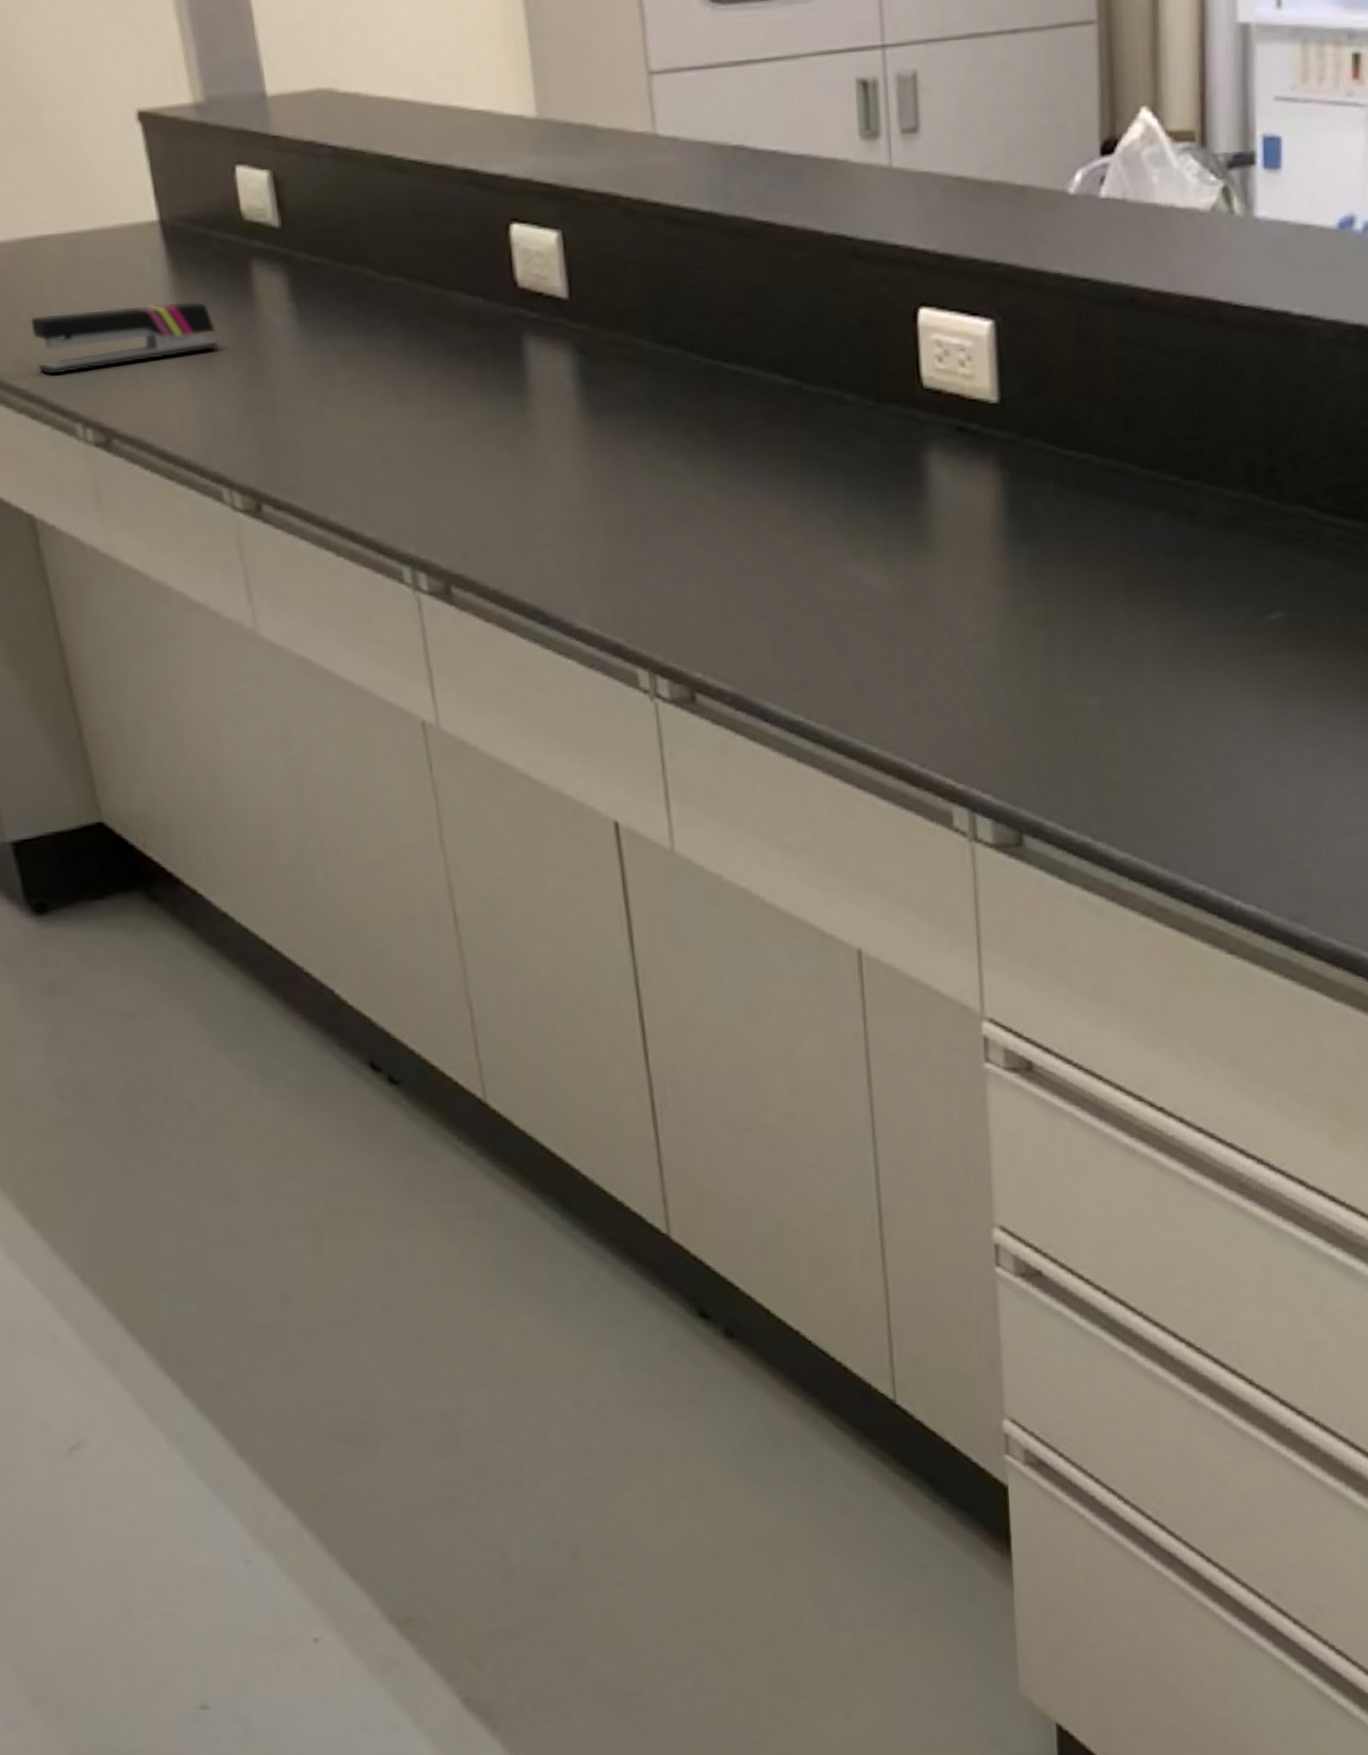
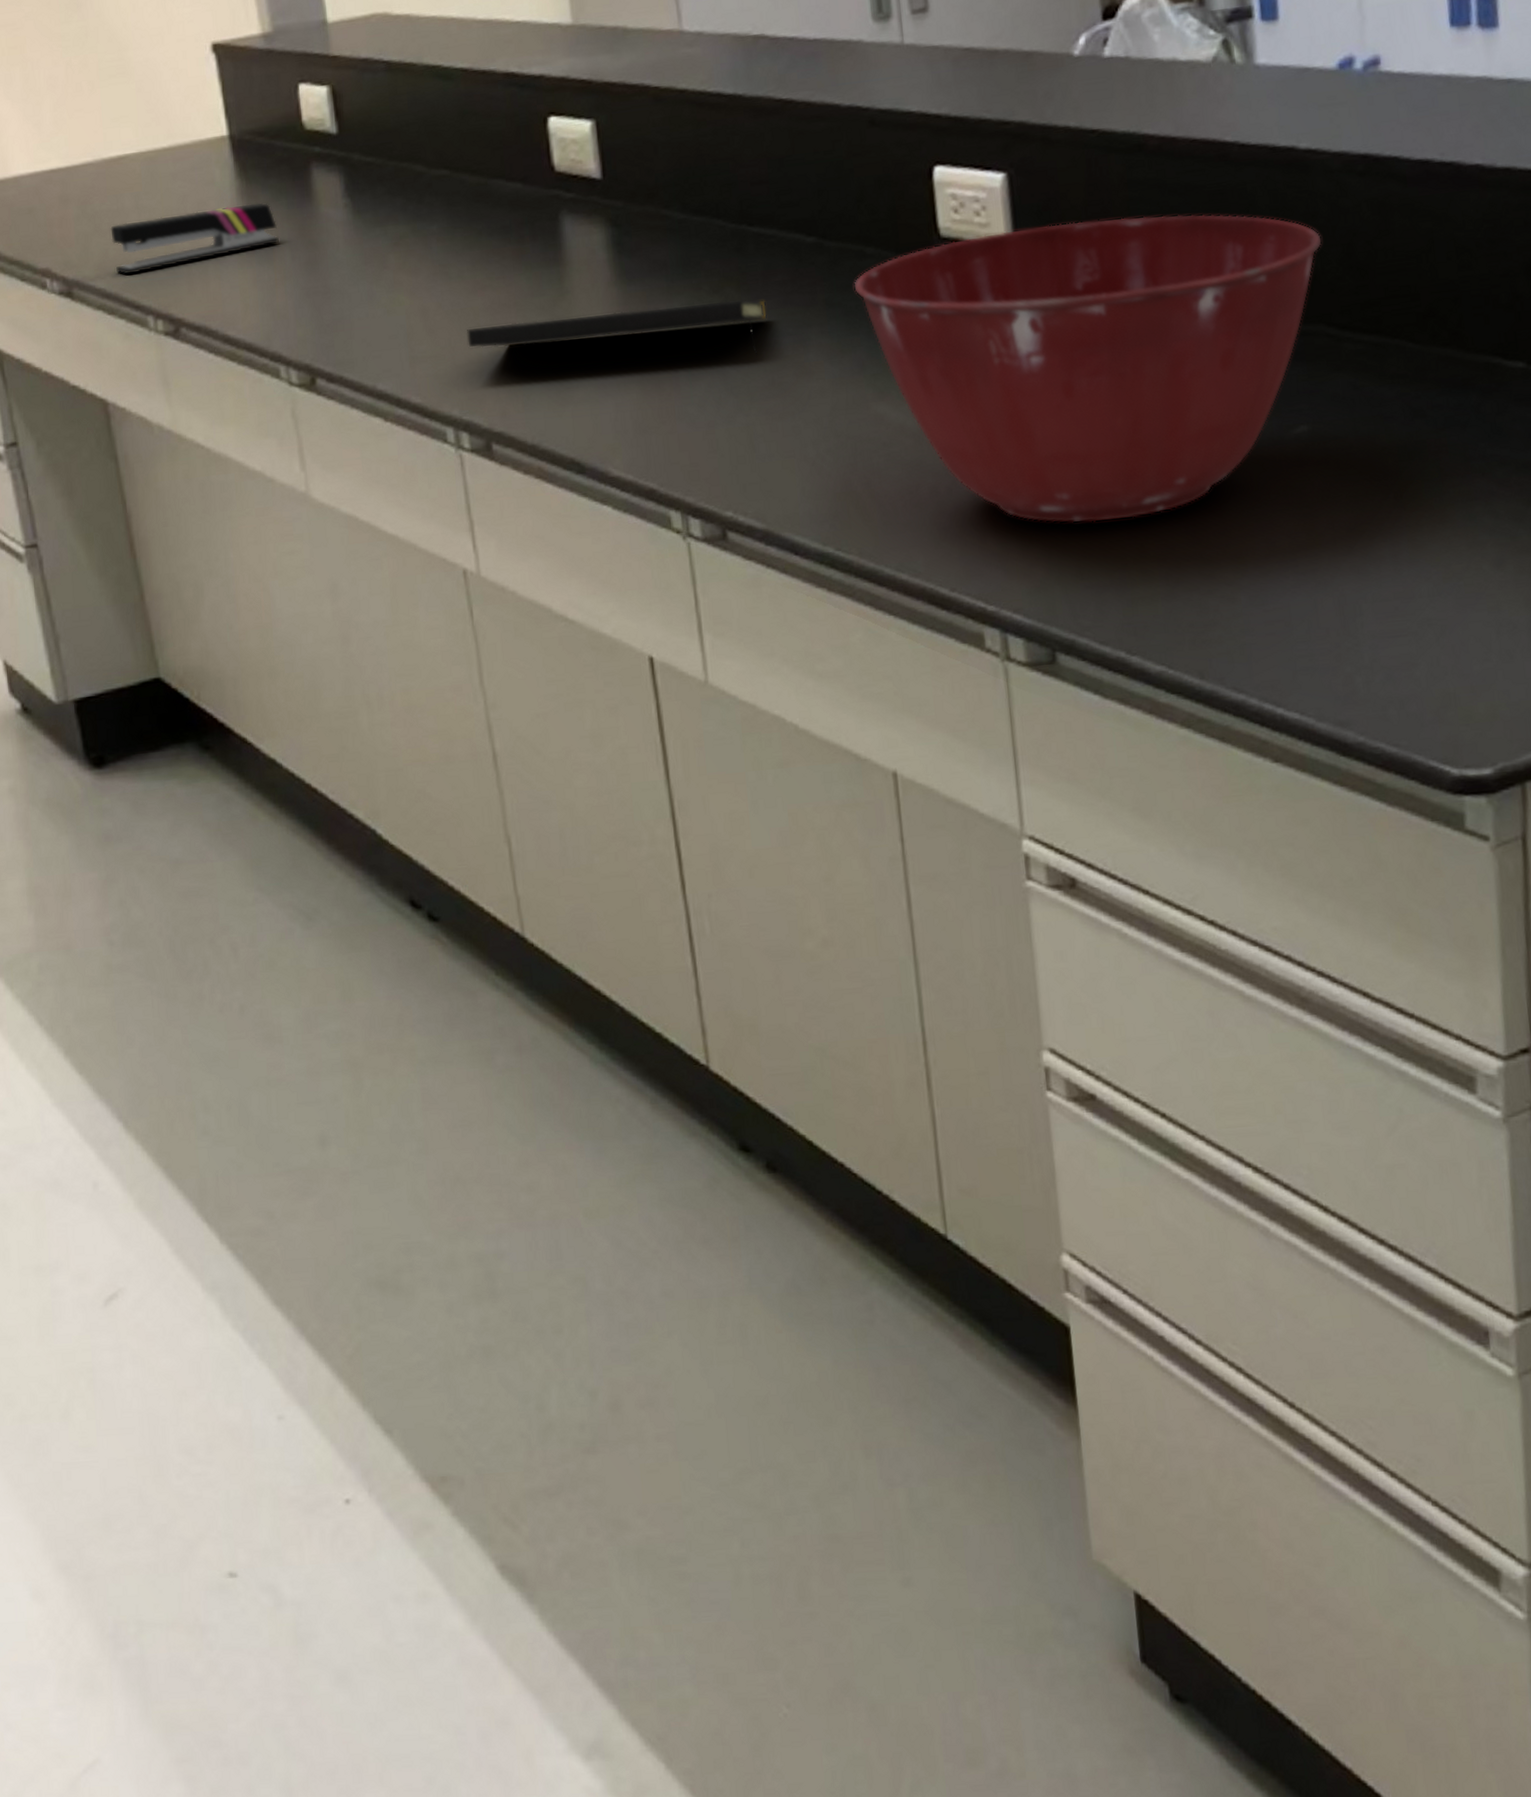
notepad: none [423,443,741,505] -> present [466,299,767,355]
mixing bowl: none [832,378,1309,702] -> present [854,214,1322,523]

